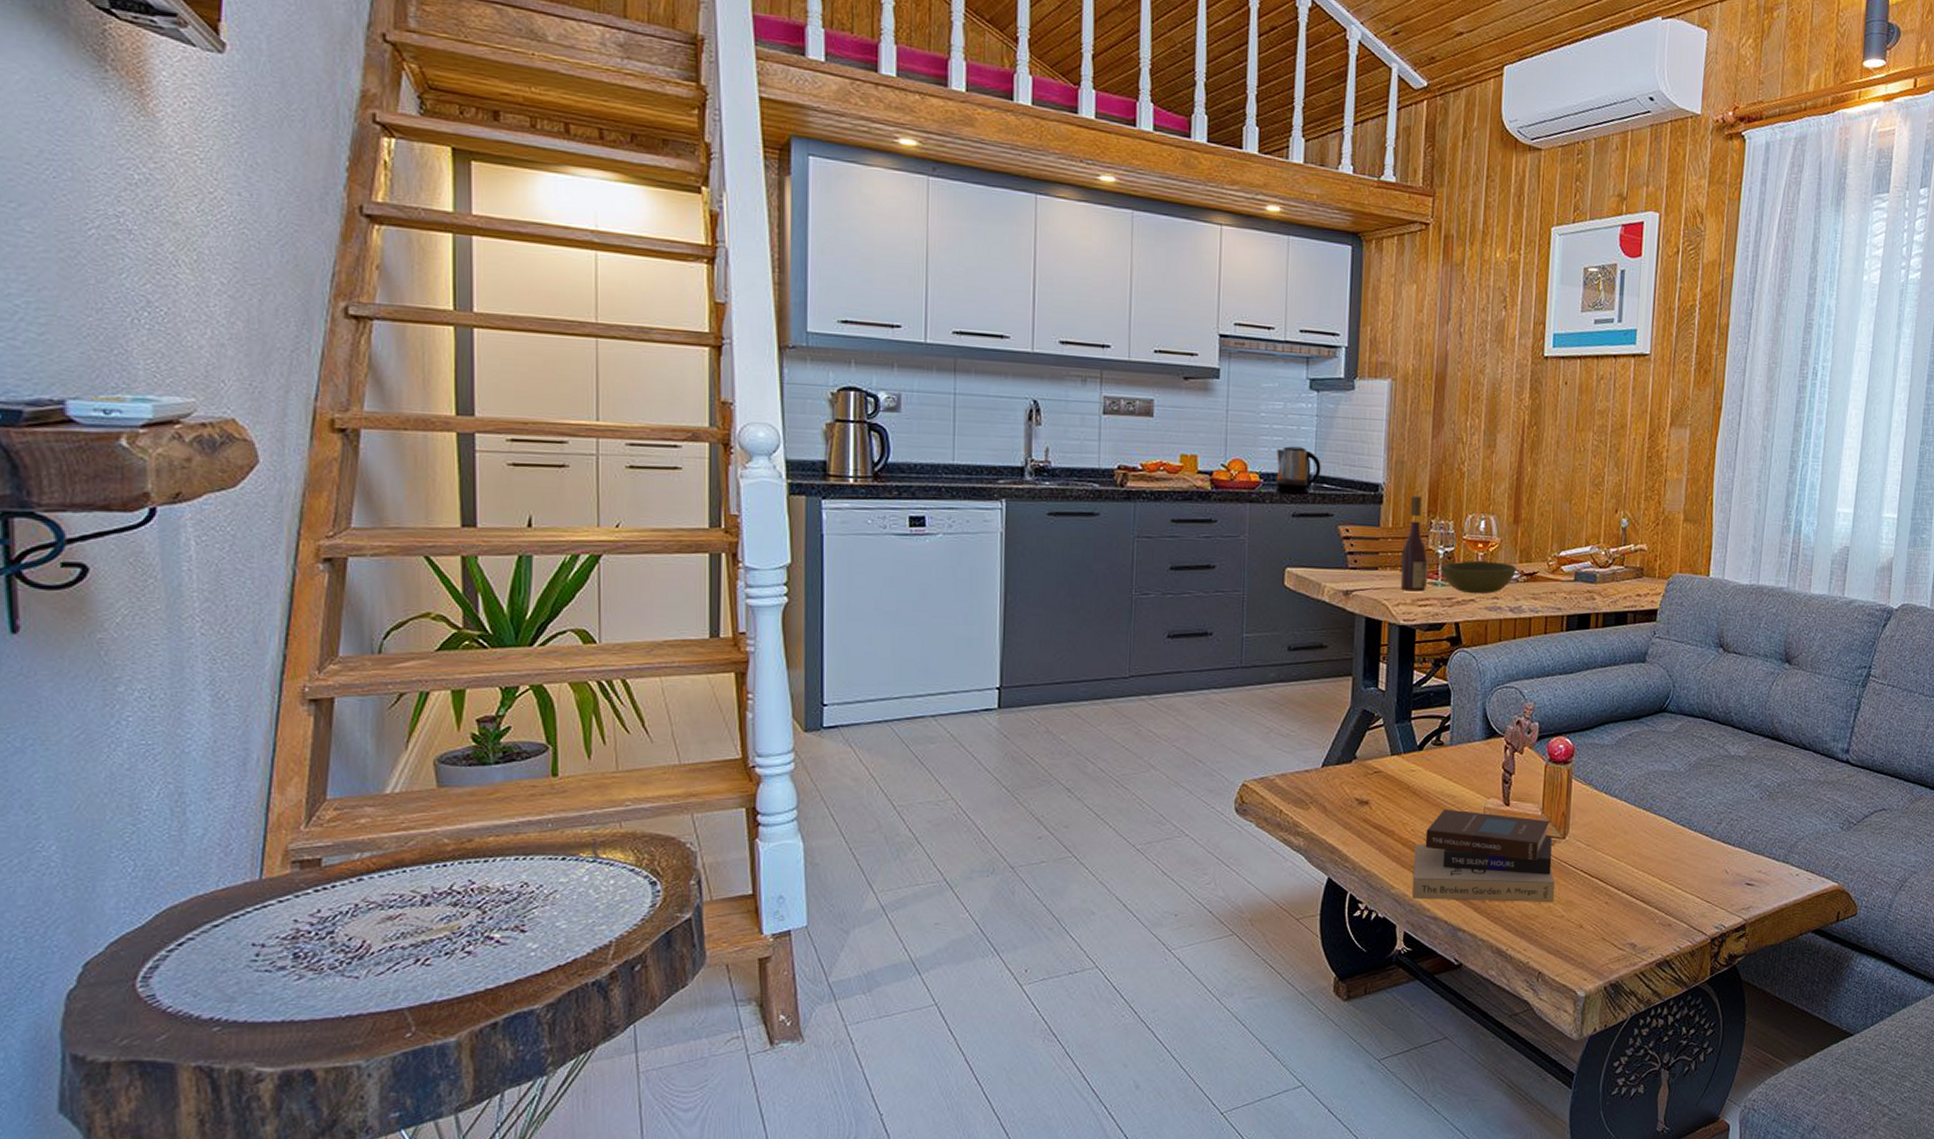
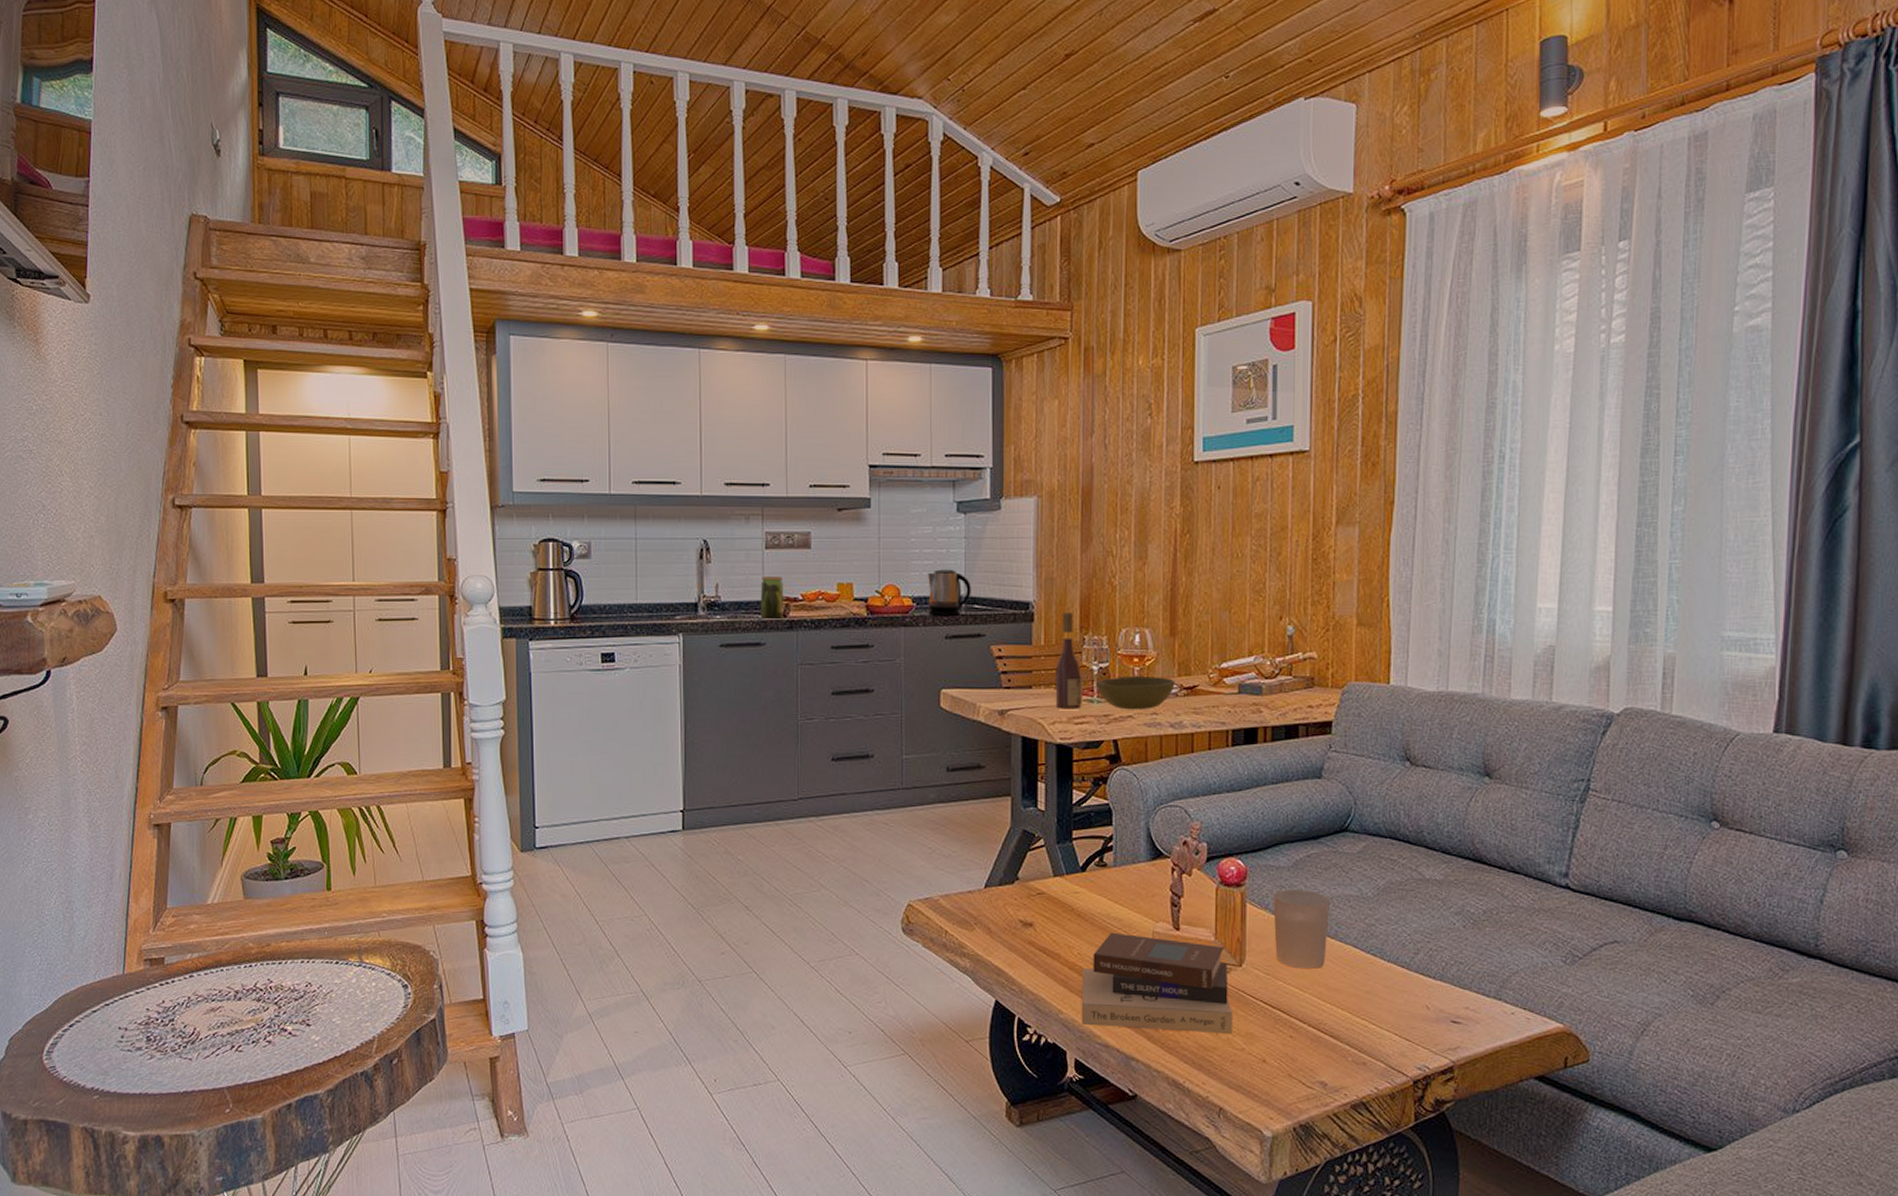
jar: none [1094,442,1122,491] -> present [760,575,783,621]
candle holder: none [1596,766,1647,840] -> present [1273,889,1330,970]

